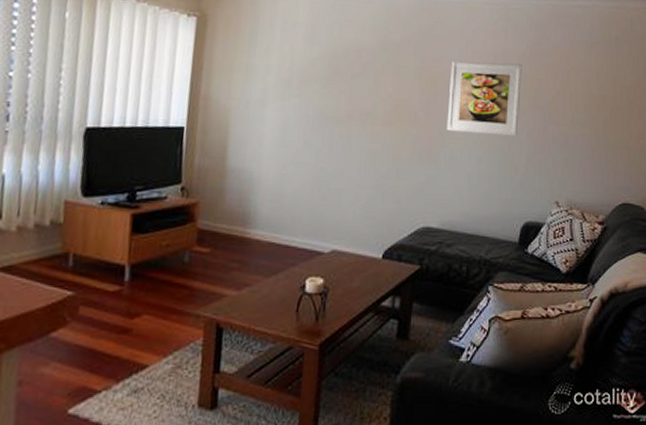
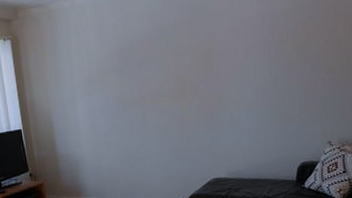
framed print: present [446,61,522,136] -> none [223,21,290,96]

